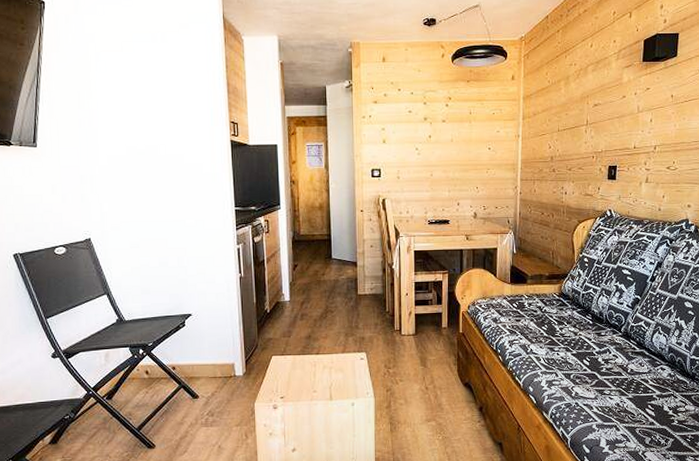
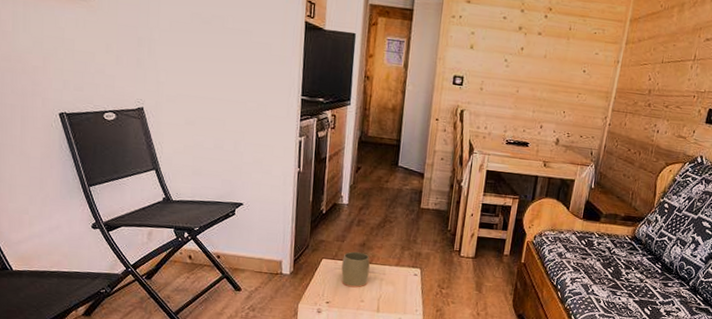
mug: none [291,344,319,380] -> present [341,251,371,288]

